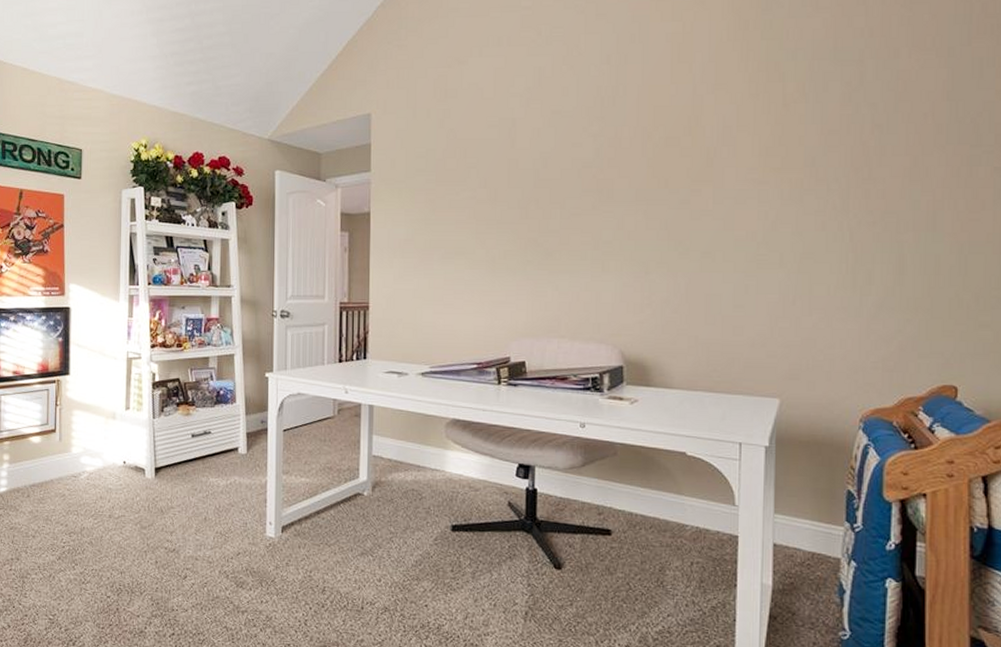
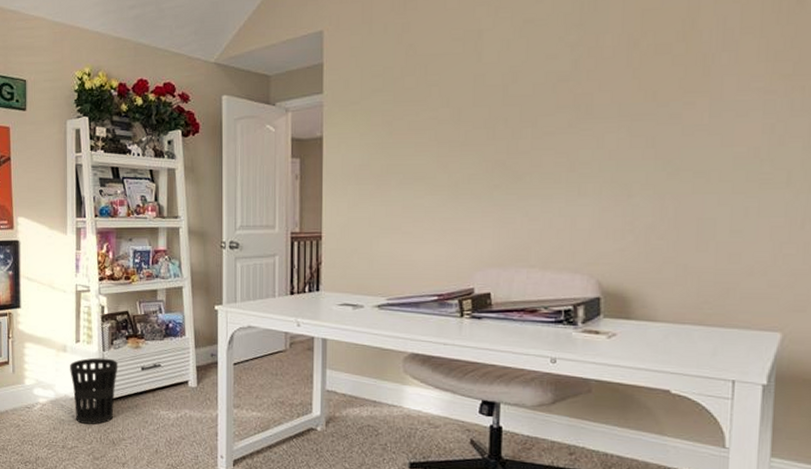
wastebasket: none [119,425,168,493] -> present [70,357,118,425]

